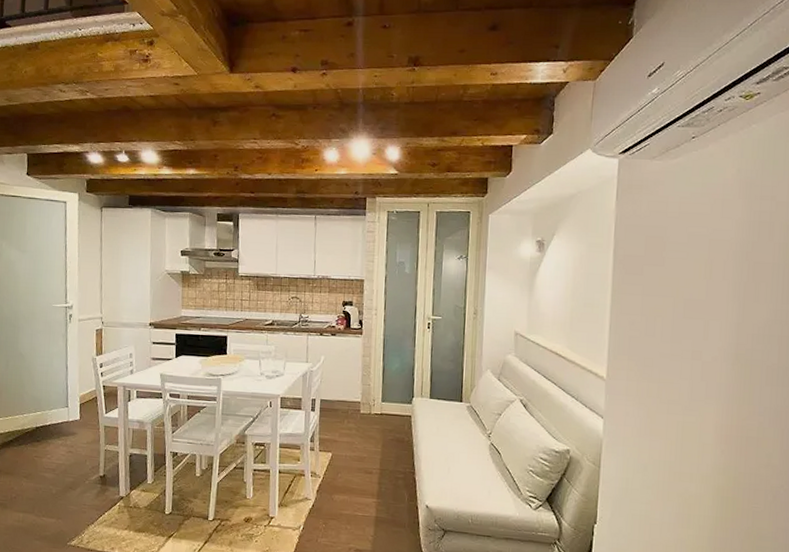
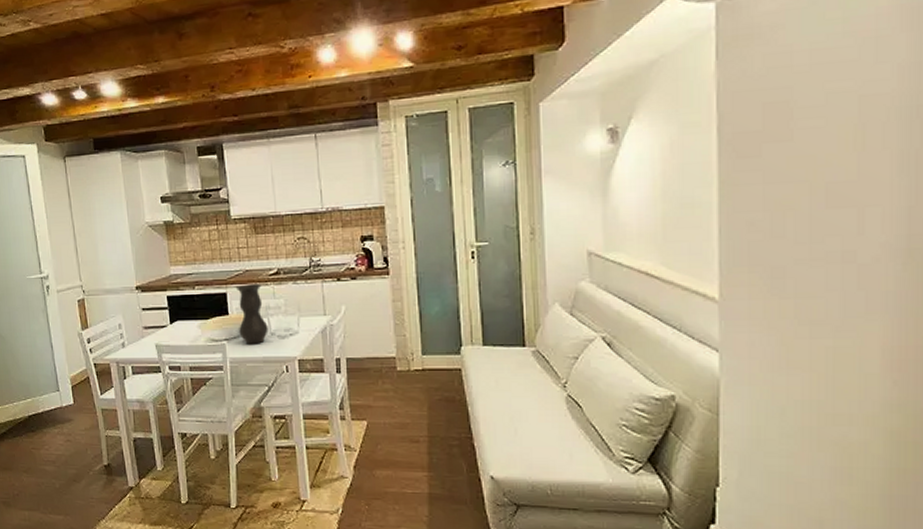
vase: none [234,330,259,382] -> present [235,284,268,344]

